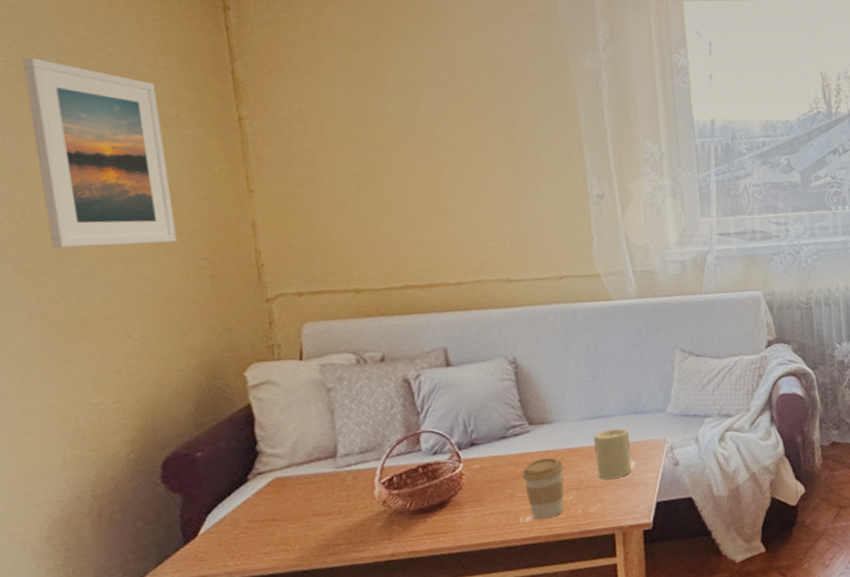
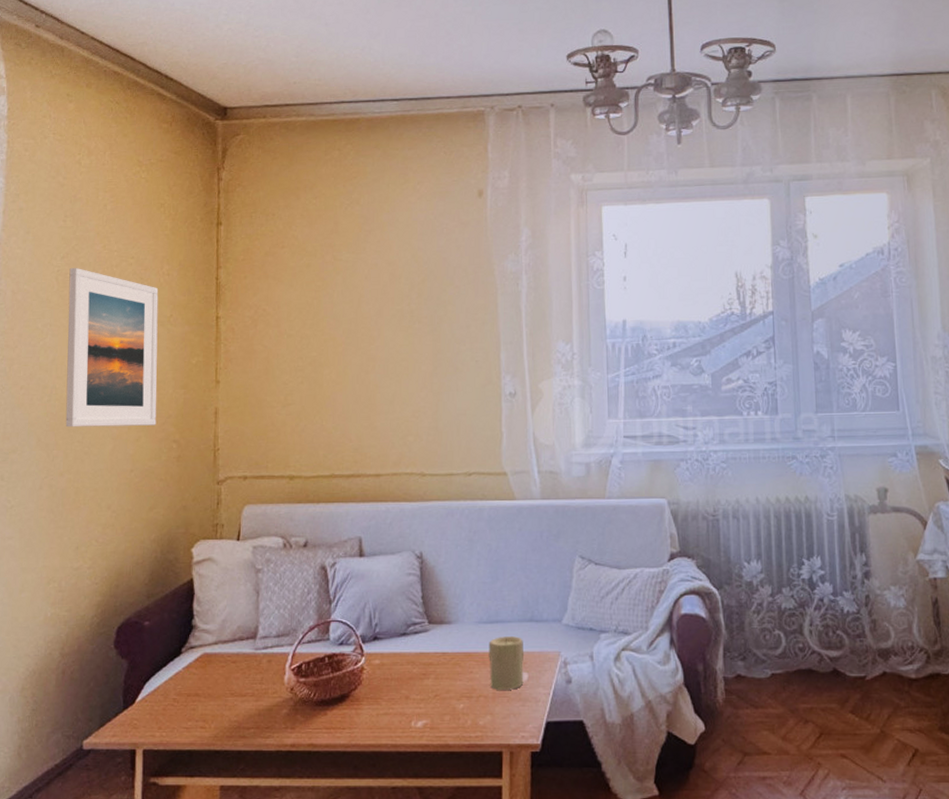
coffee cup: present [522,457,564,519] -> none [418,660,458,725]

